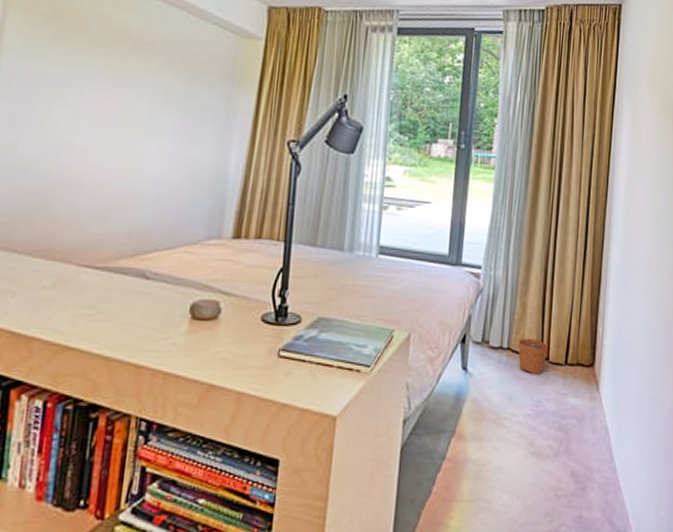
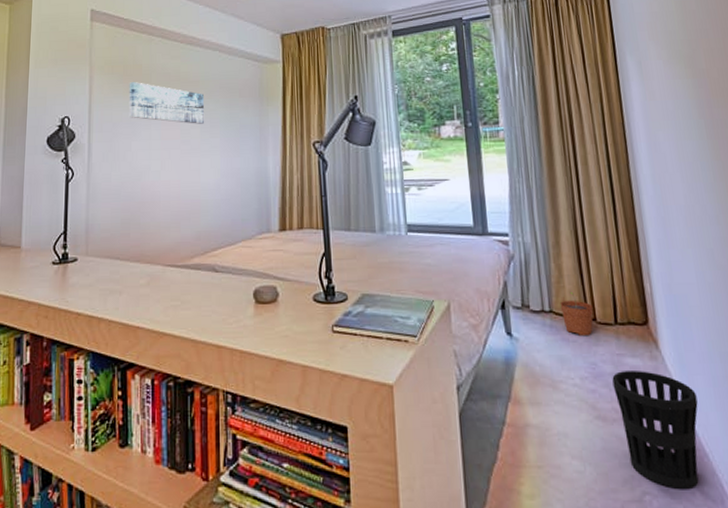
wall art: none [53,29,161,98] -> present [128,82,205,124]
wastebasket: none [552,410,623,520] -> present [612,371,699,489]

